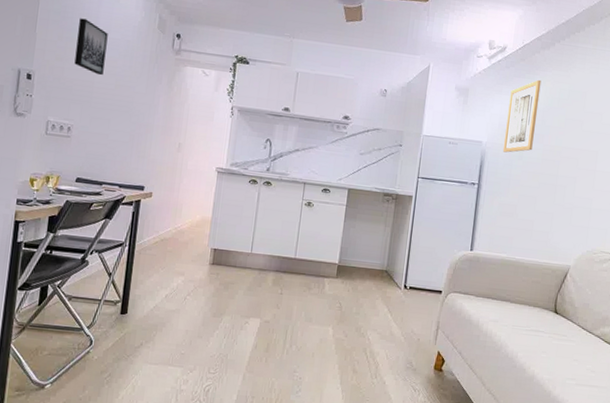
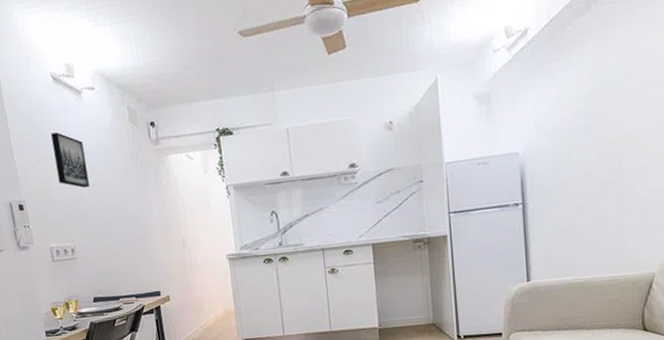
wall art: present [502,79,541,153] -> none [543,57,583,158]

